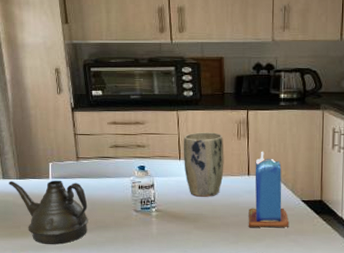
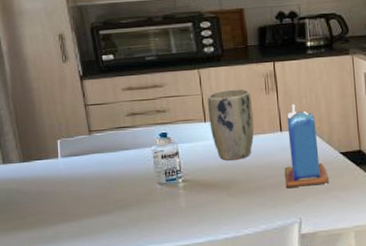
teapot: present [9,180,88,244] -> none [10,158,107,234]

